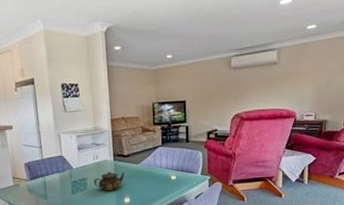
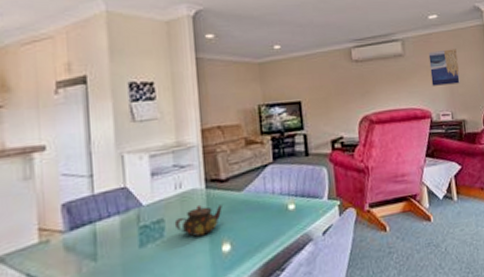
wall art: none [300,57,330,90] -> present [428,49,460,86]

